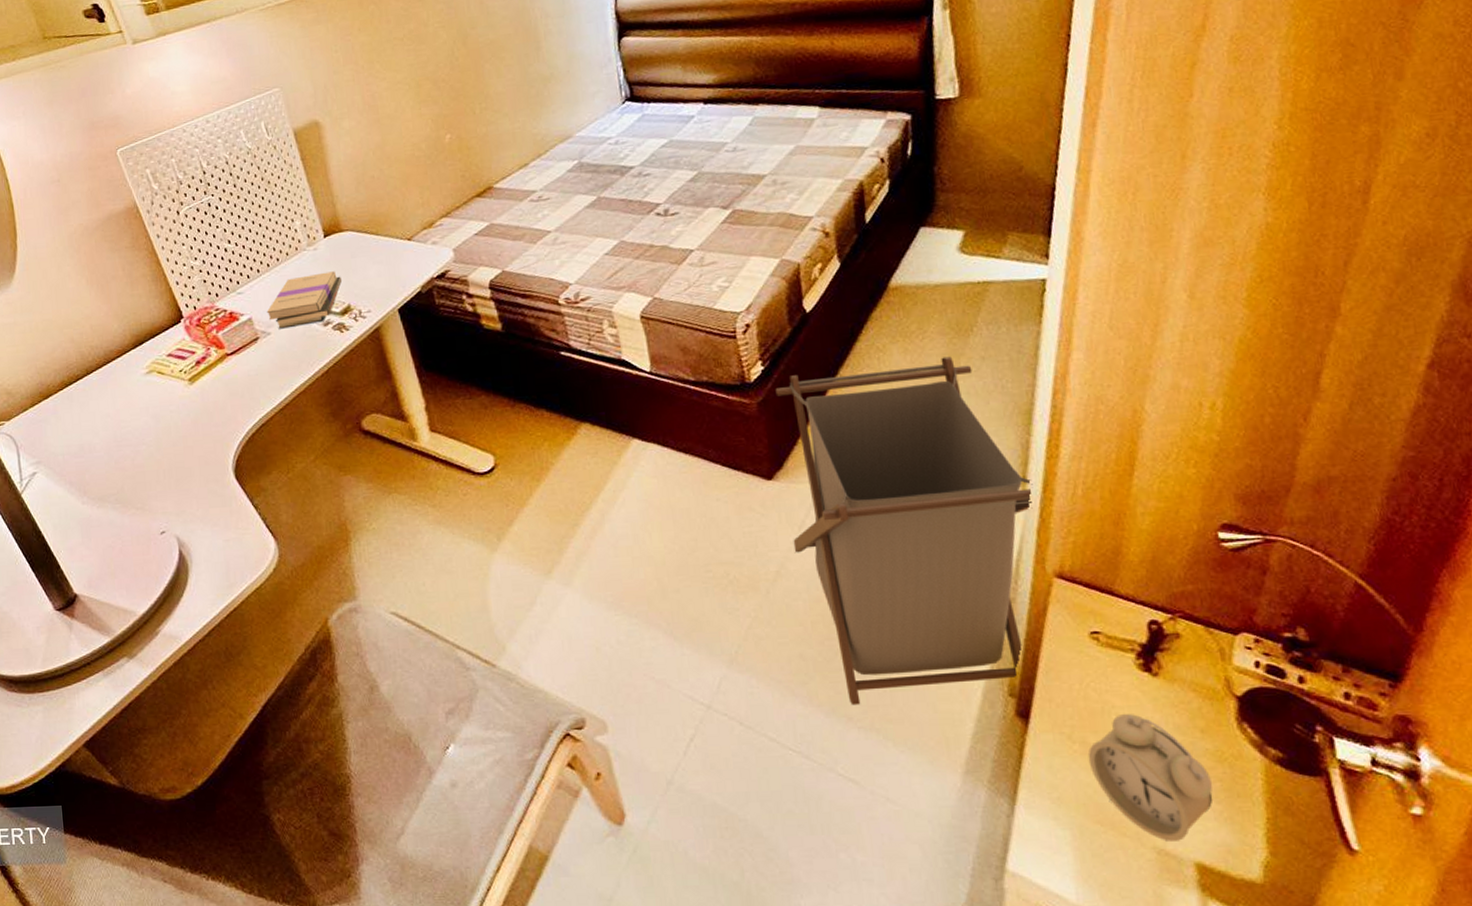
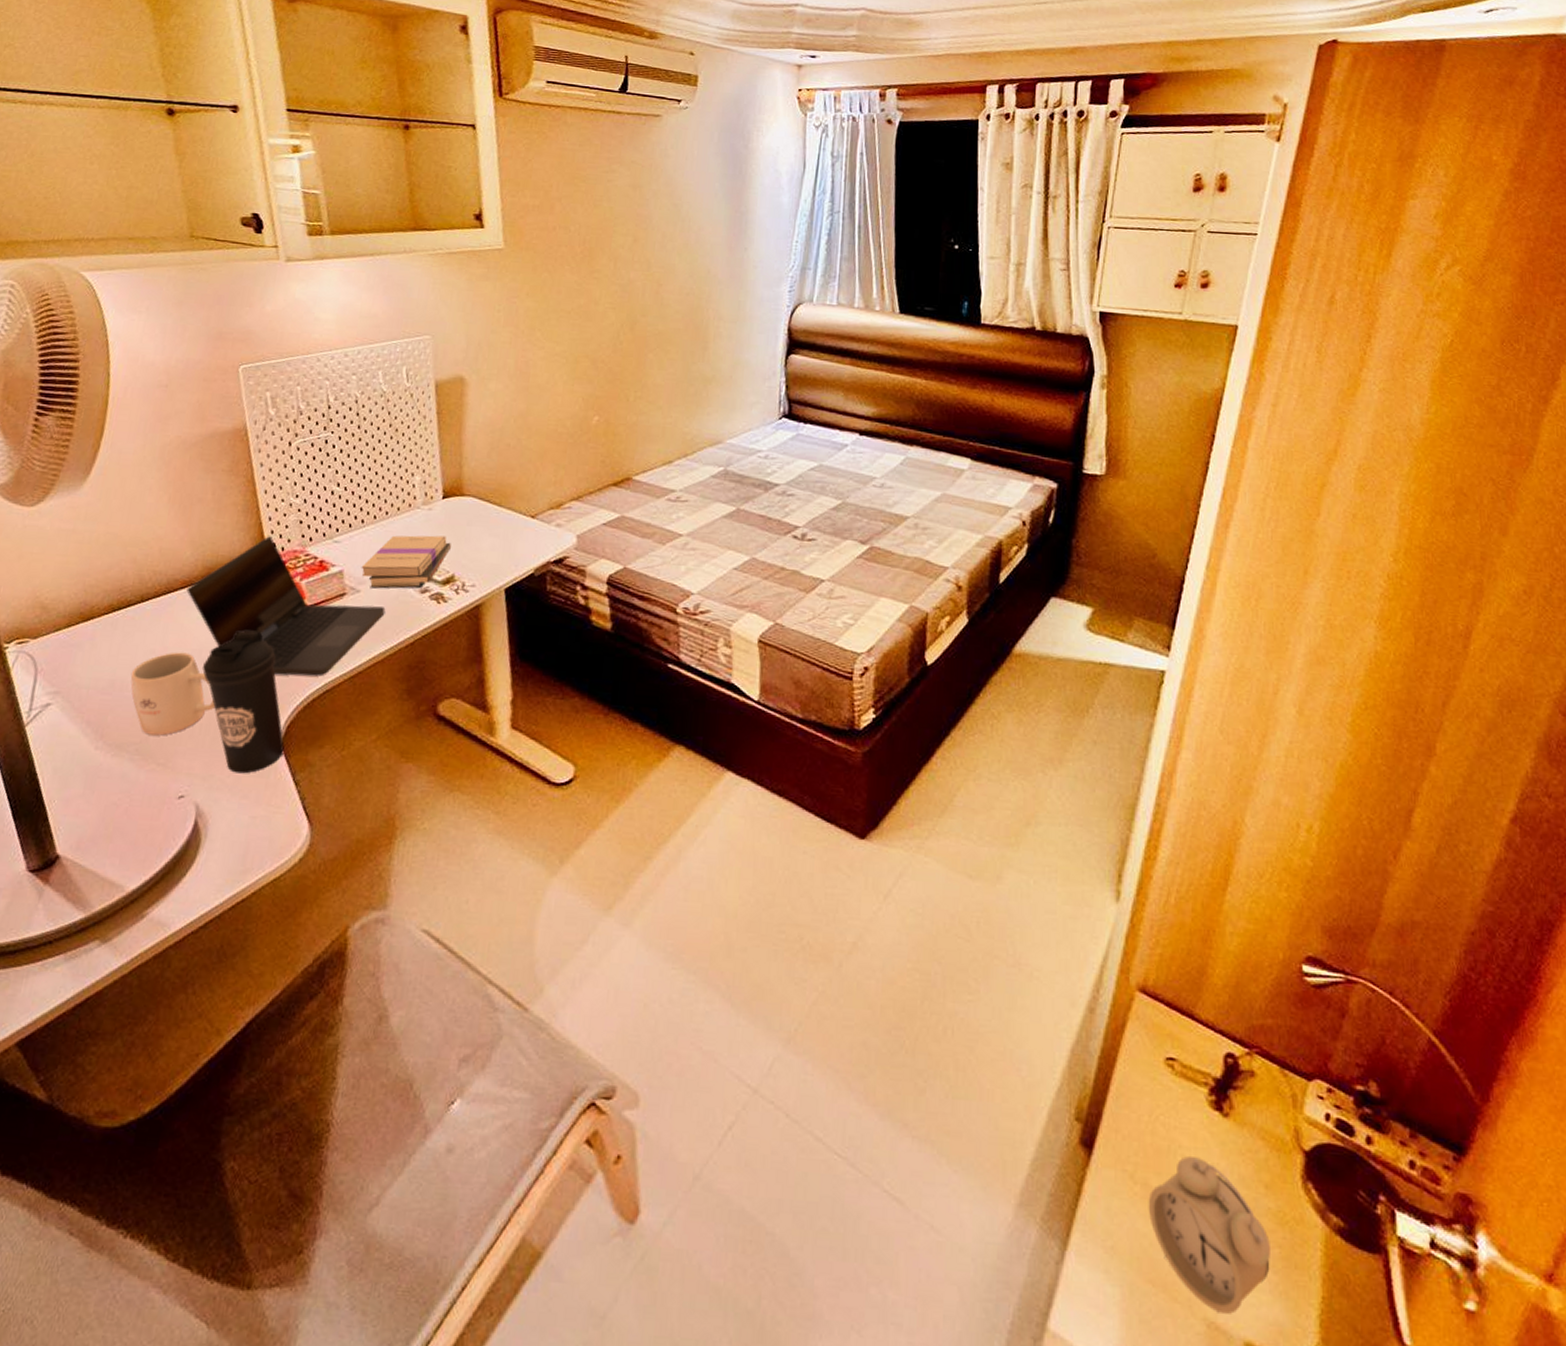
mug: none [95,411,171,486] -> present [130,652,215,736]
laptop: none [122,298,297,418] -> present [186,536,386,675]
water bottle: none [153,384,239,506] -> present [203,631,285,774]
laundry basket: present [775,356,1033,706] -> none [875,729,1127,1110]

